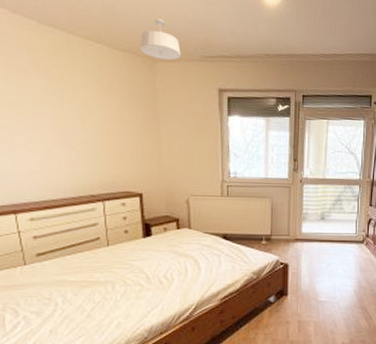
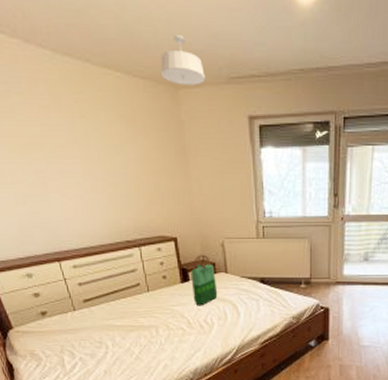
tote bag: none [153,210,180,261] -> present [191,254,218,306]

